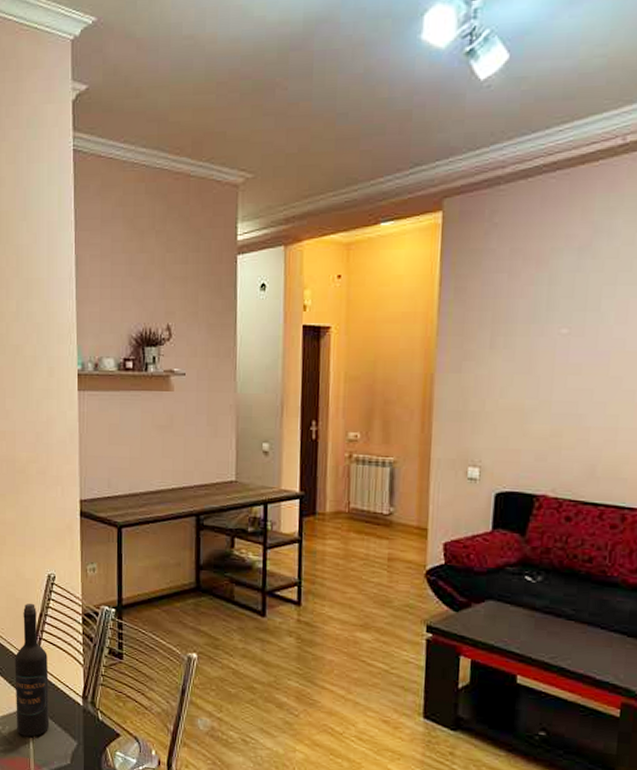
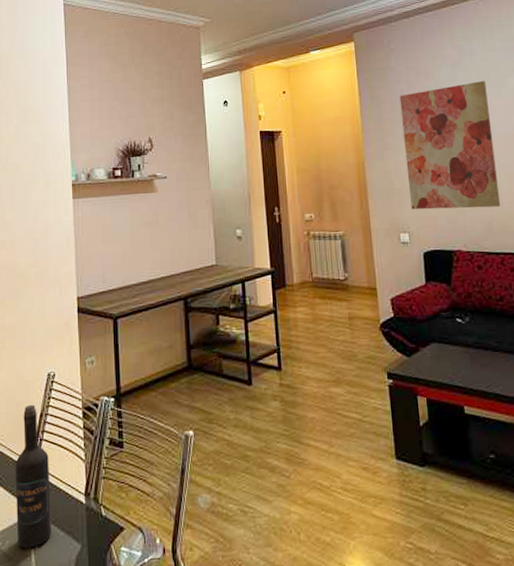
wall art: none [488,274,625,446] -> present [399,81,501,210]

